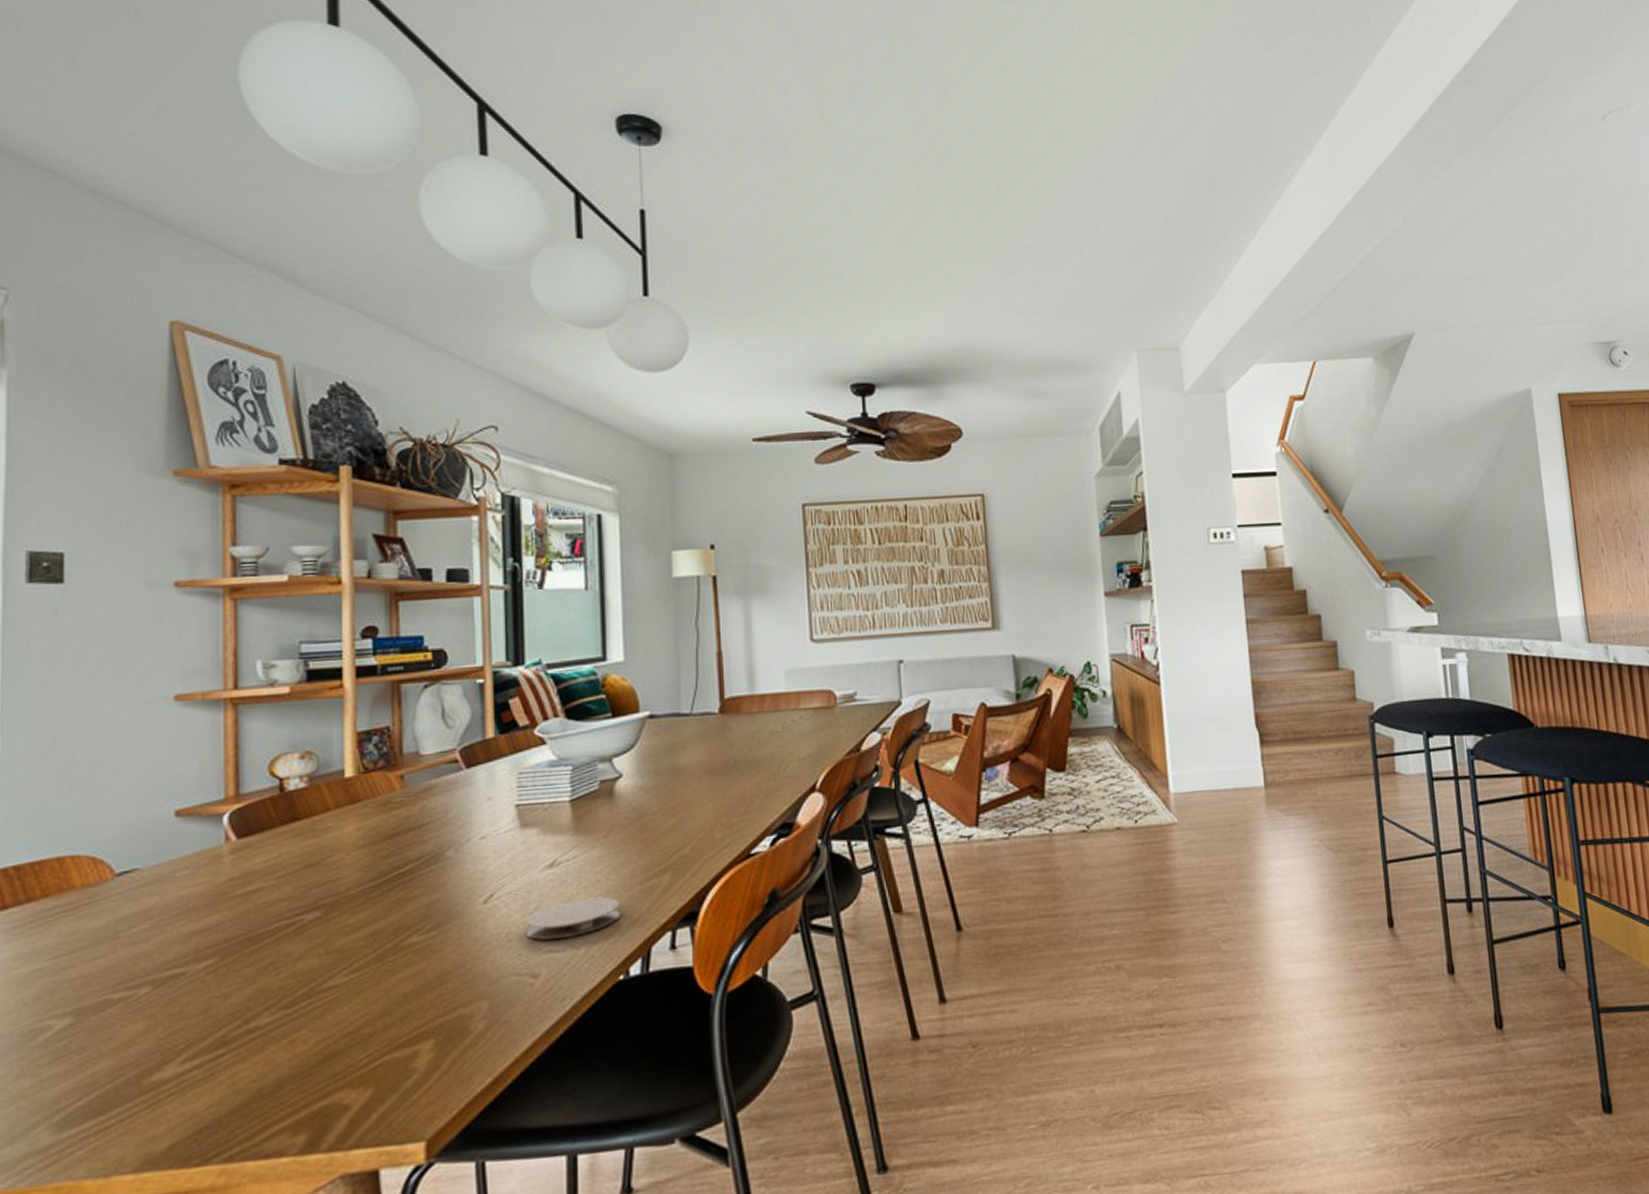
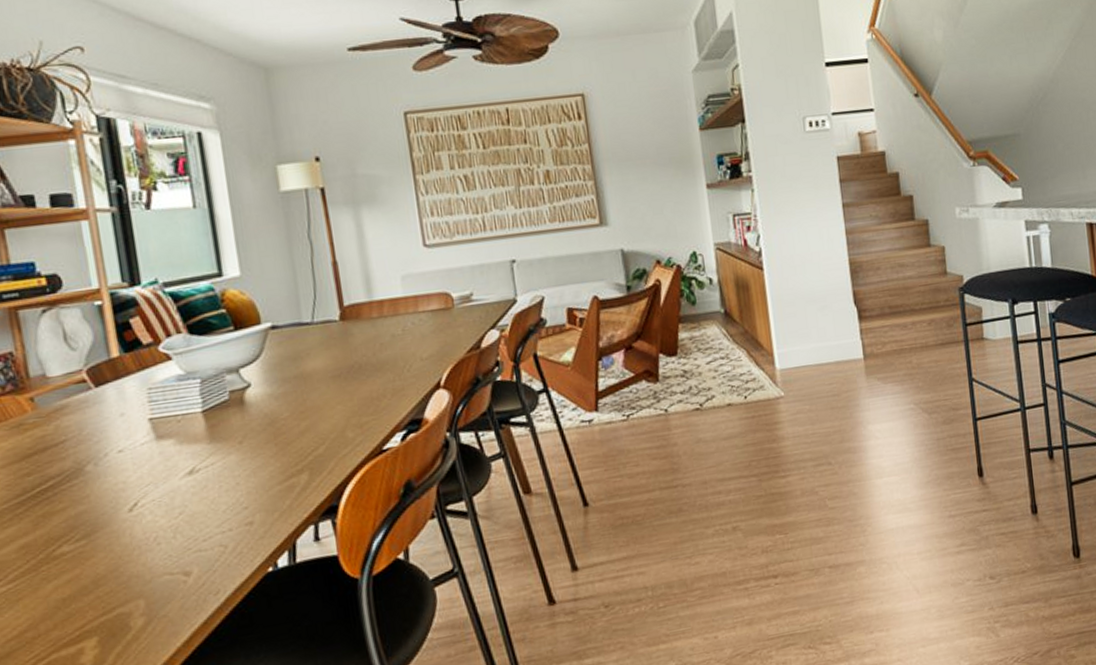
coaster: present [525,896,621,940] -> none [172,498,264,542]

